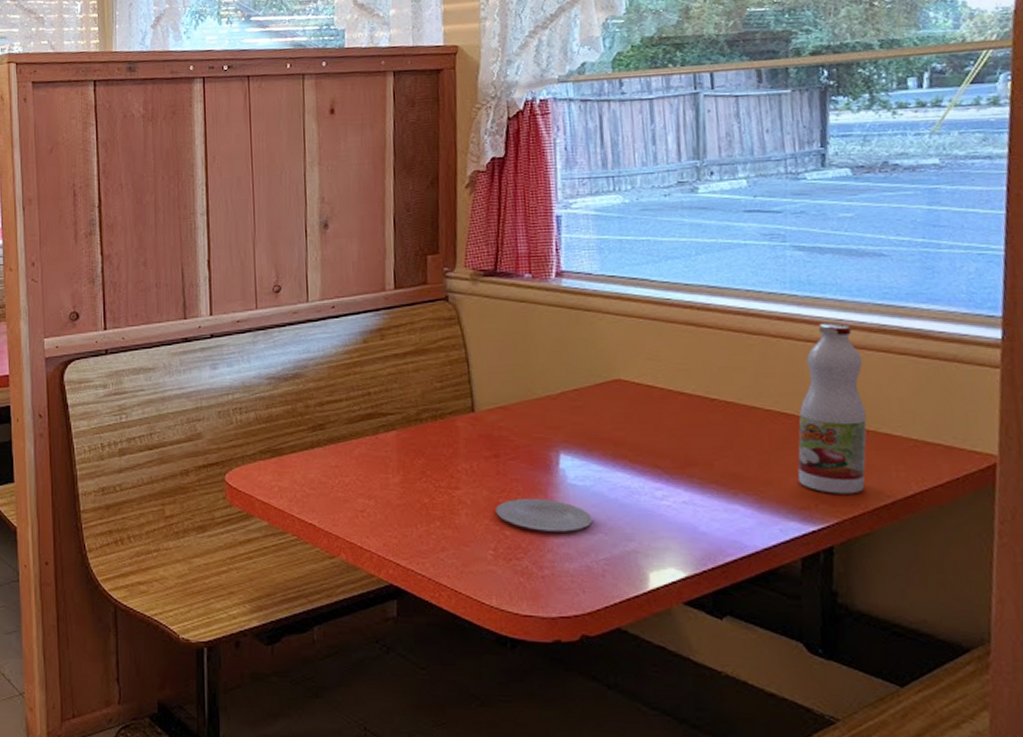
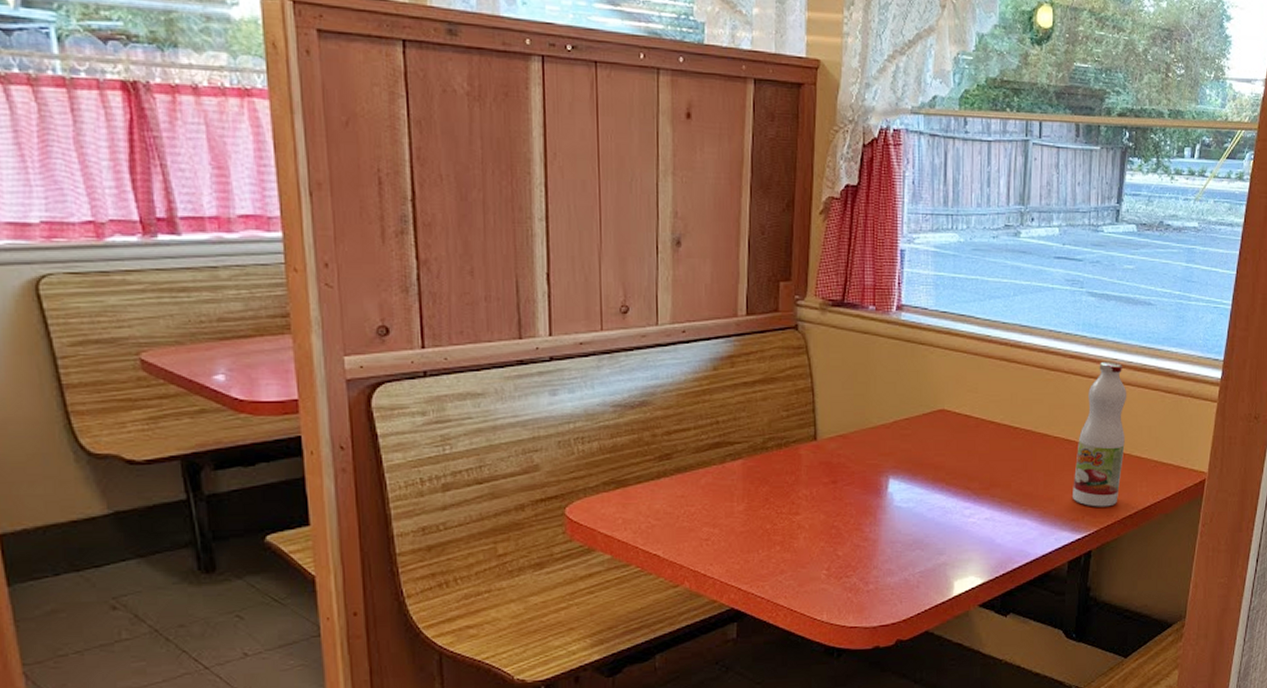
plate: present [496,498,593,532] -> none [831,520,913,550]

